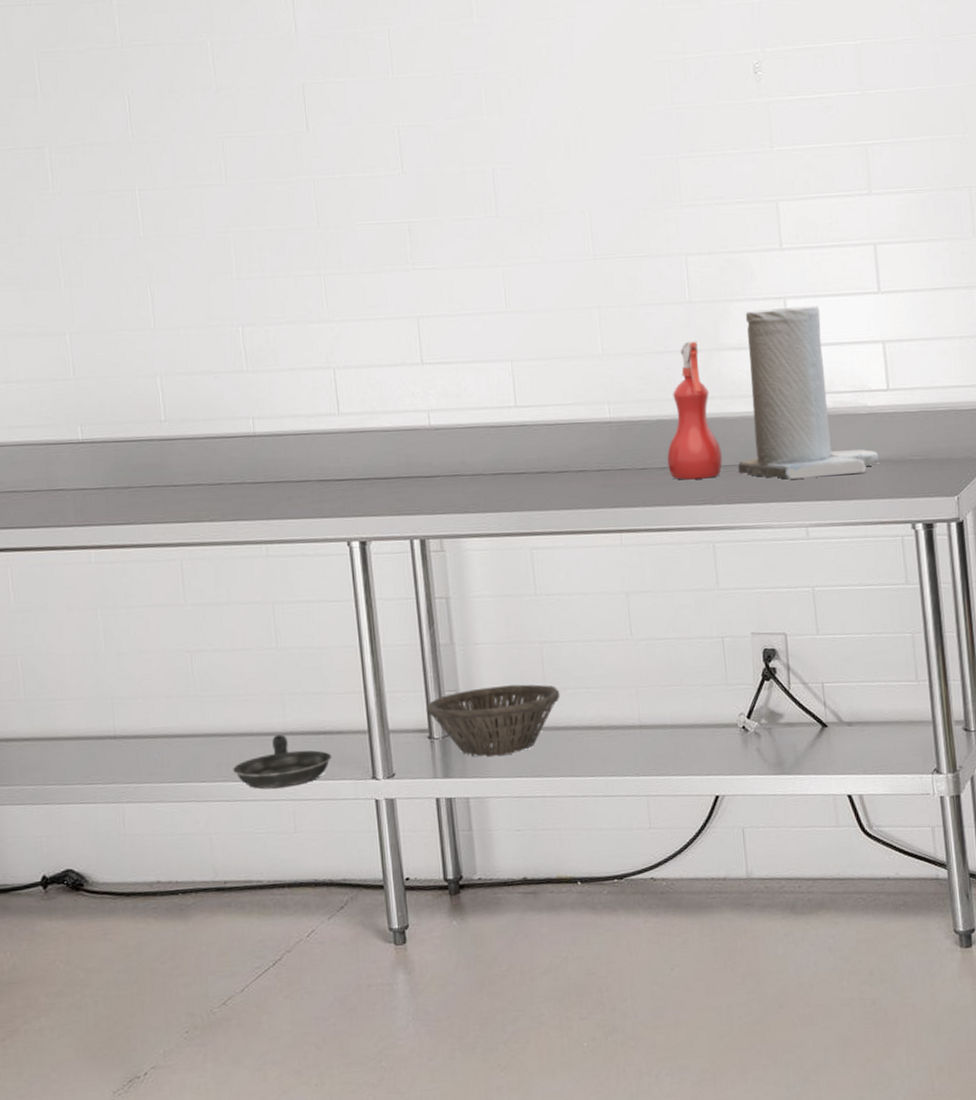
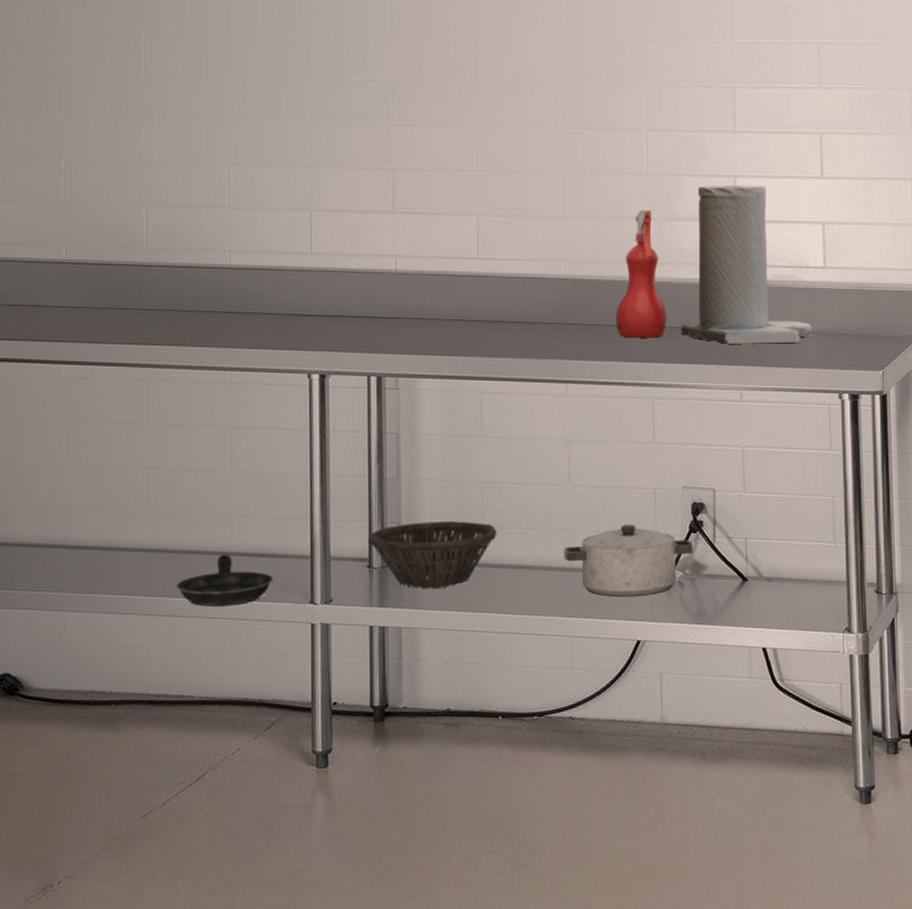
cooking pot: none [632,675,767,753] -> present [564,524,692,598]

